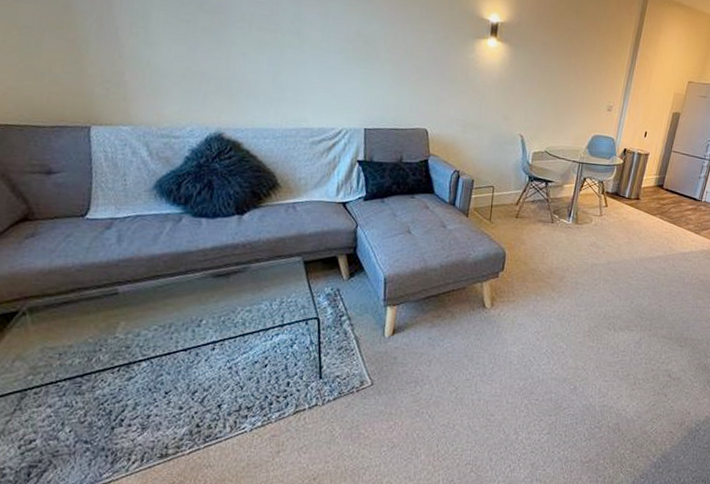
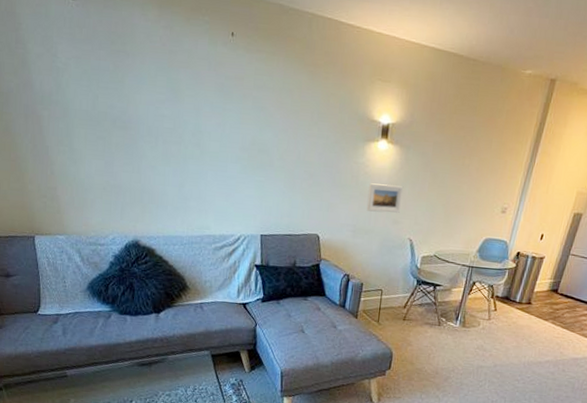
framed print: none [476,79,514,109] -> present [366,183,404,213]

